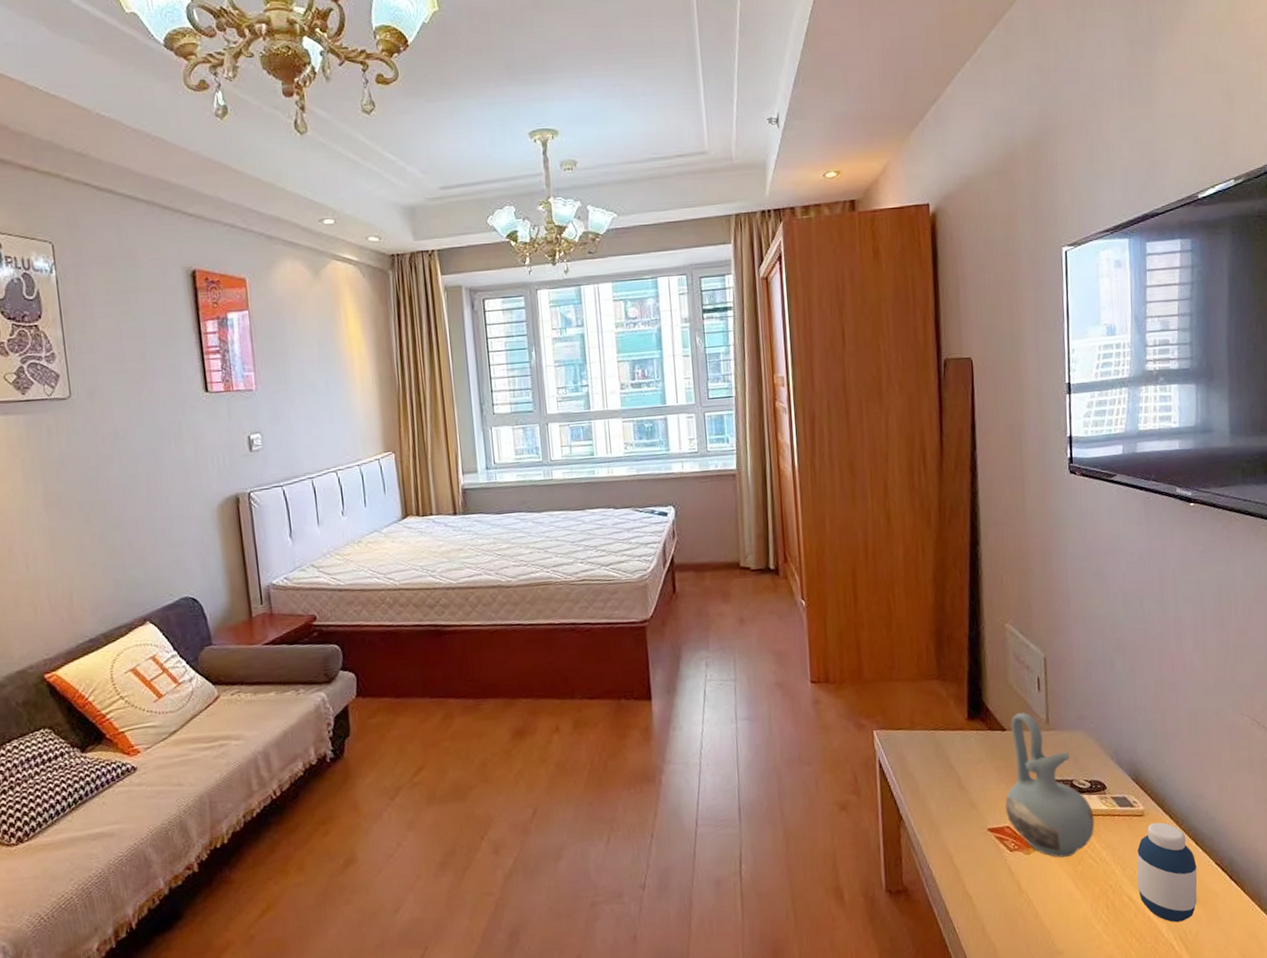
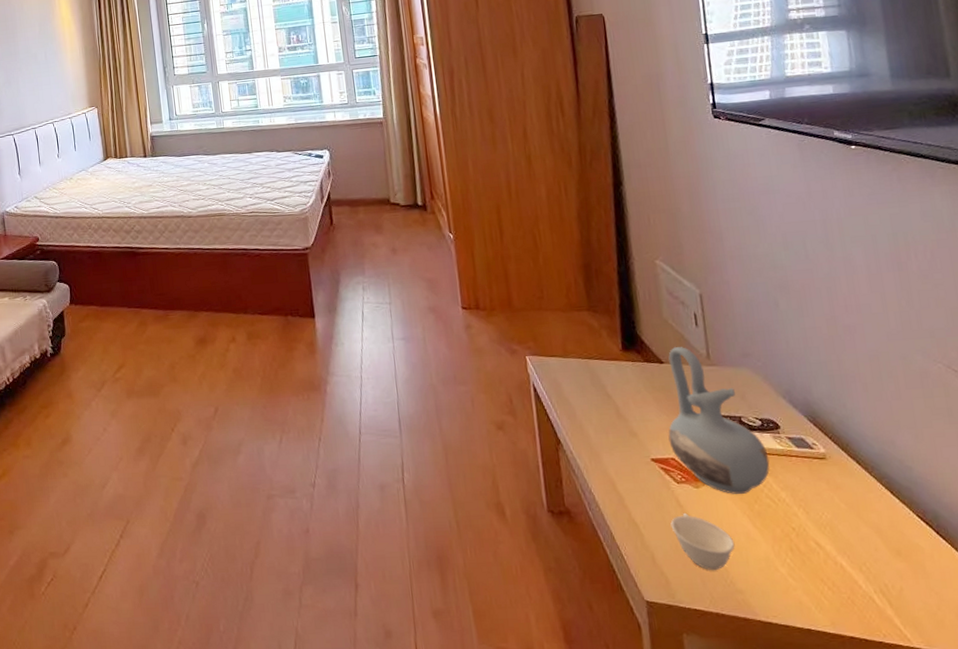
teacup: none [1001,880,1058,935] -> present [670,512,735,571]
medicine bottle: present [1136,822,1198,923] -> none [821,467,899,575]

